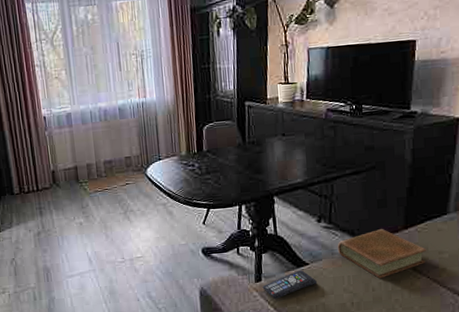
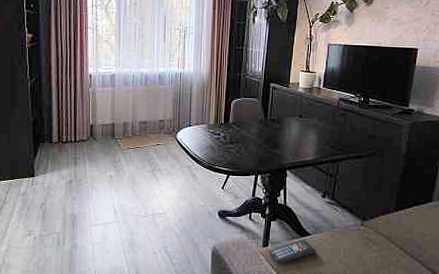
book: present [337,229,426,279] -> none [337,209,412,254]

